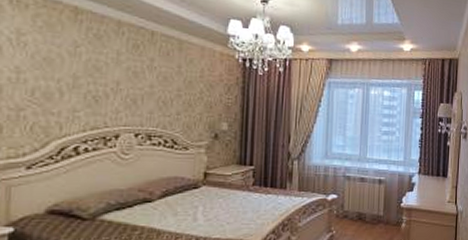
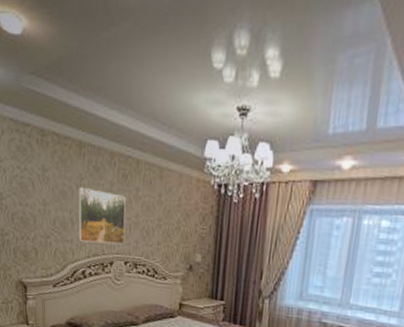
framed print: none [69,54,137,117] -> present [78,186,126,245]

